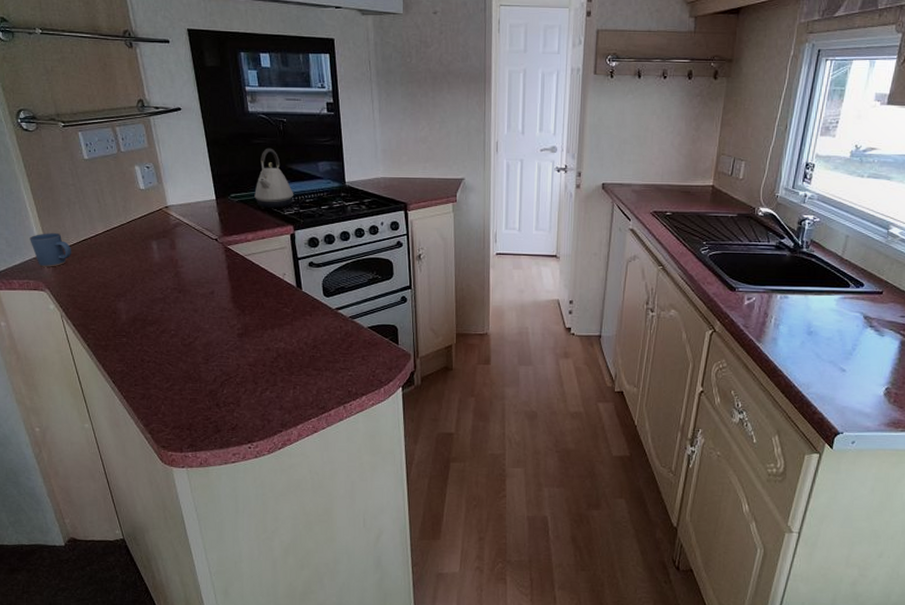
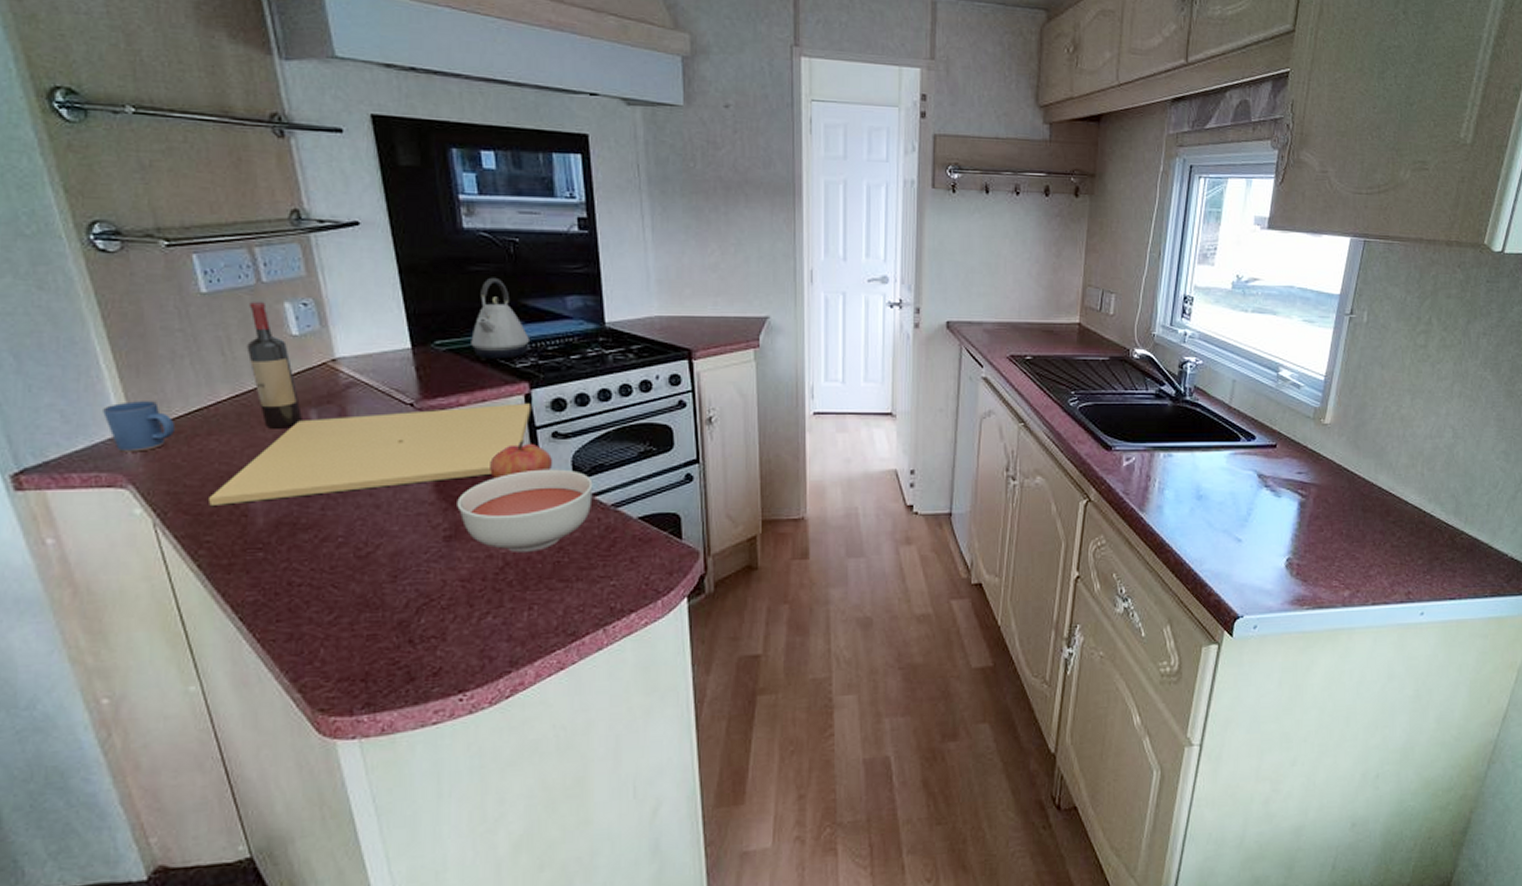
cutting board: none [92,241,295,305] -> present [207,403,532,505]
wine bottle: none [113,165,148,254] -> present [246,301,302,429]
bowl: none [246,289,337,348] -> present [457,469,593,552]
fruit: none [267,267,310,295] -> present [490,439,553,479]

